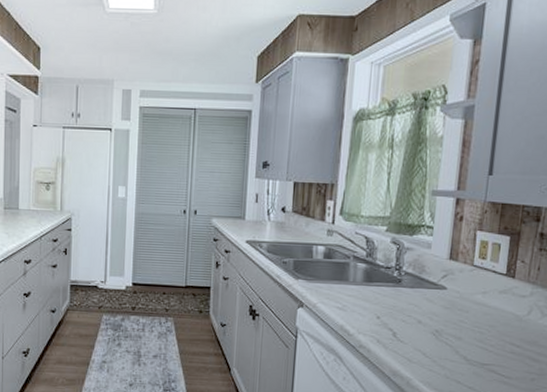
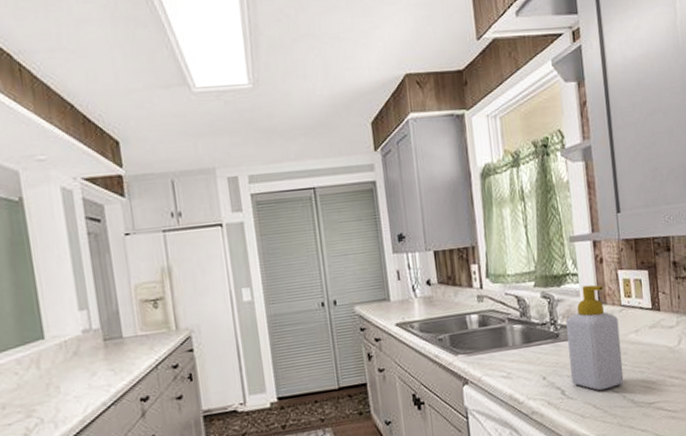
soap bottle: none [405,239,467,342] -> present [566,284,624,391]

